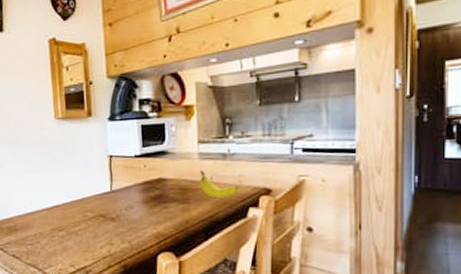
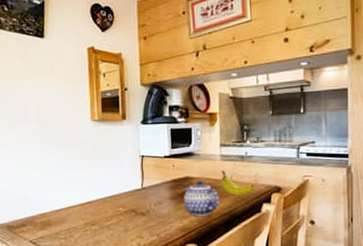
teapot: none [156,182,198,222] -> present [183,180,219,216]

